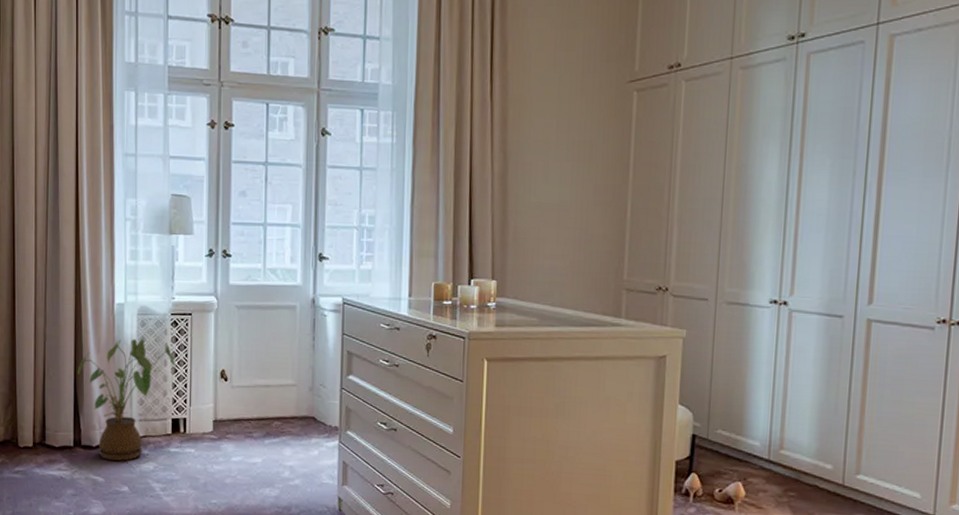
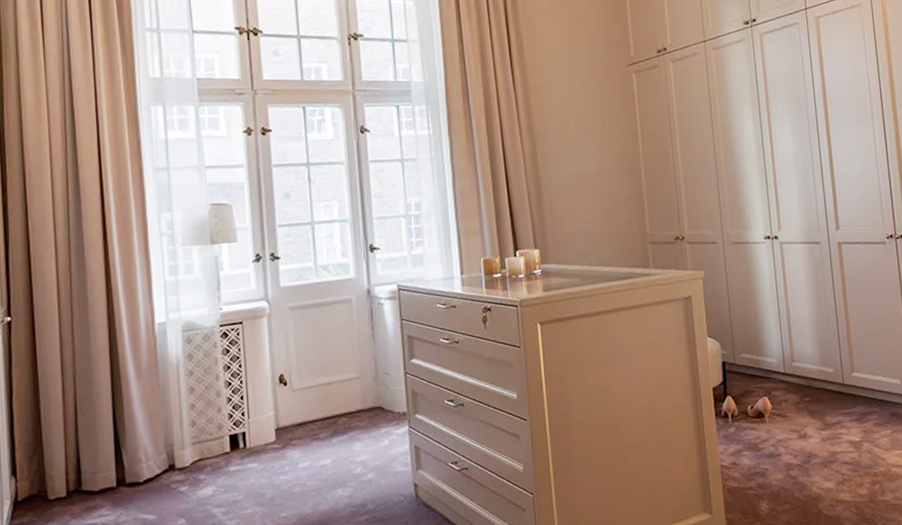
house plant: present [77,339,176,461] -> none [115,355,230,494]

